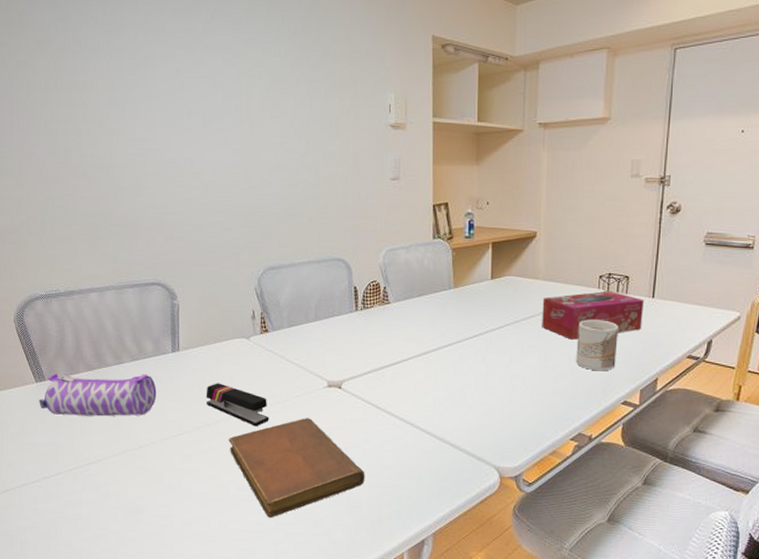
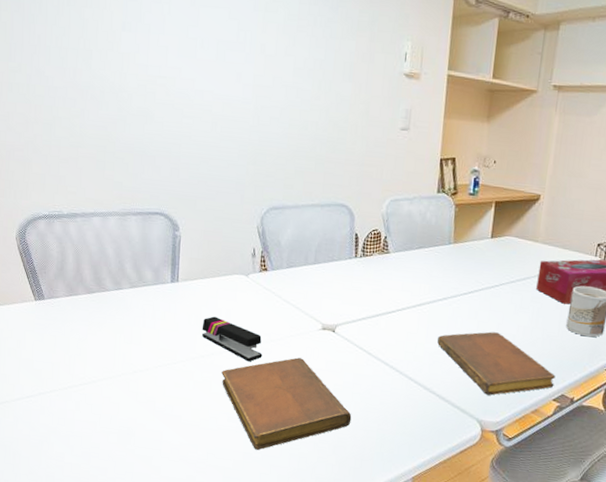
pencil case: present [39,372,157,417] -> none [37,292,154,342]
notebook: none [447,374,571,440] -> present [437,331,556,396]

